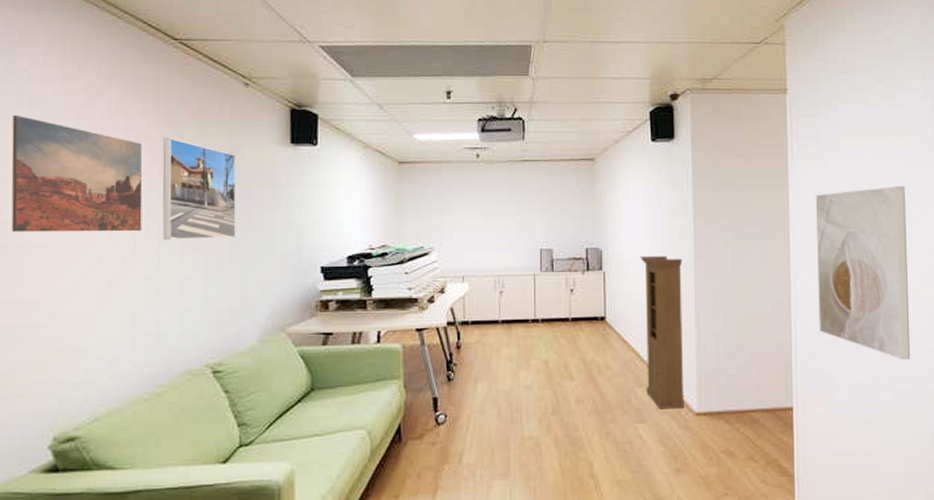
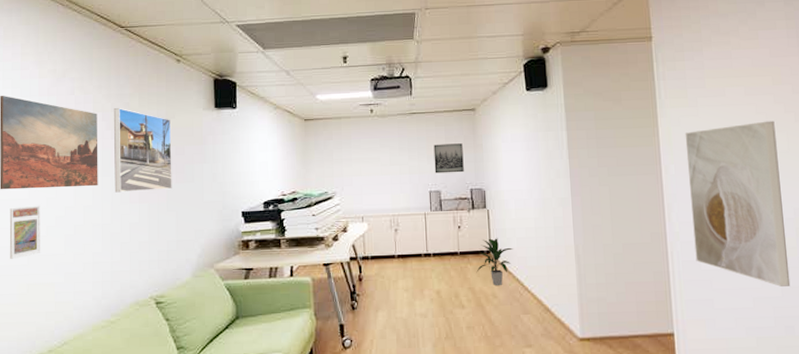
trading card display case: none [24,252,66,317] -> present [9,205,41,259]
wall art: none [547,197,580,230] -> present [433,143,464,174]
indoor plant: none [588,303,630,355] -> present [476,238,513,285]
cabinet: present [639,255,685,409] -> none [520,193,569,335]

